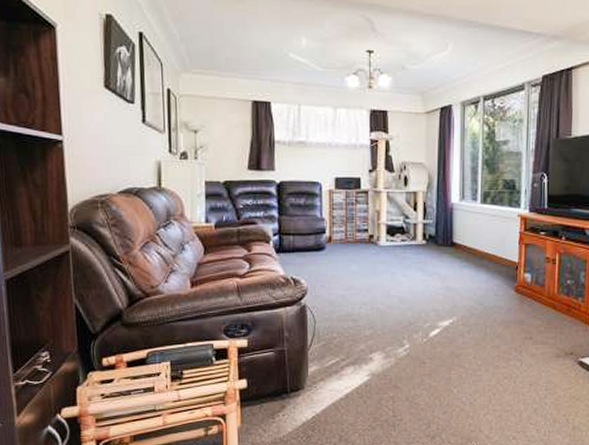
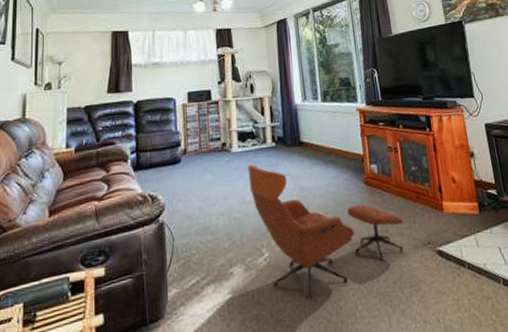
lounge chair: none [395,259,550,389] -> present [248,164,404,300]

